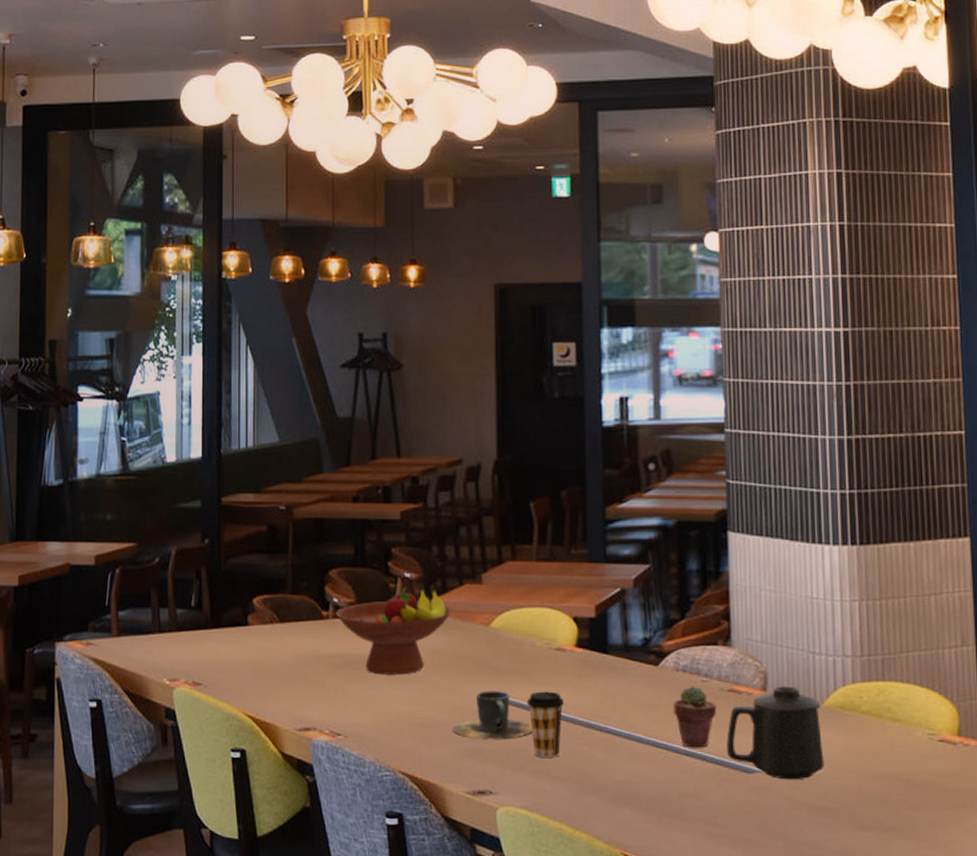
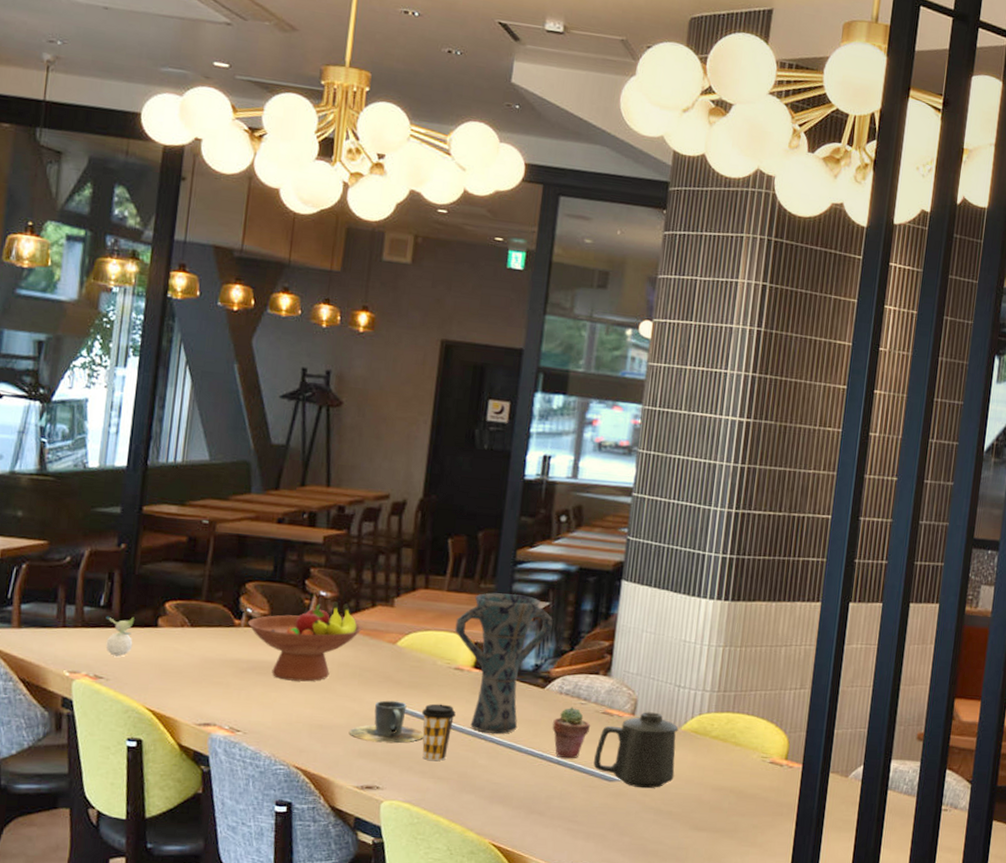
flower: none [198,616,226,660] -> present [105,616,134,657]
vase: none [550,559,657,722] -> present [455,593,553,734]

